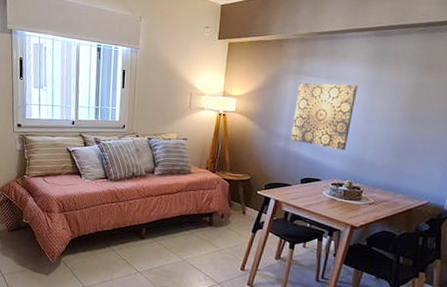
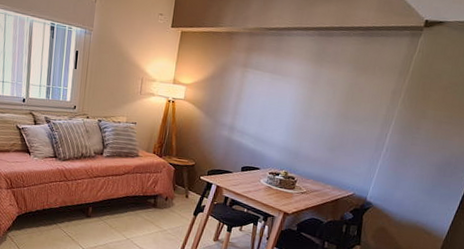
wall art: present [290,82,358,151] -> none [234,75,299,143]

